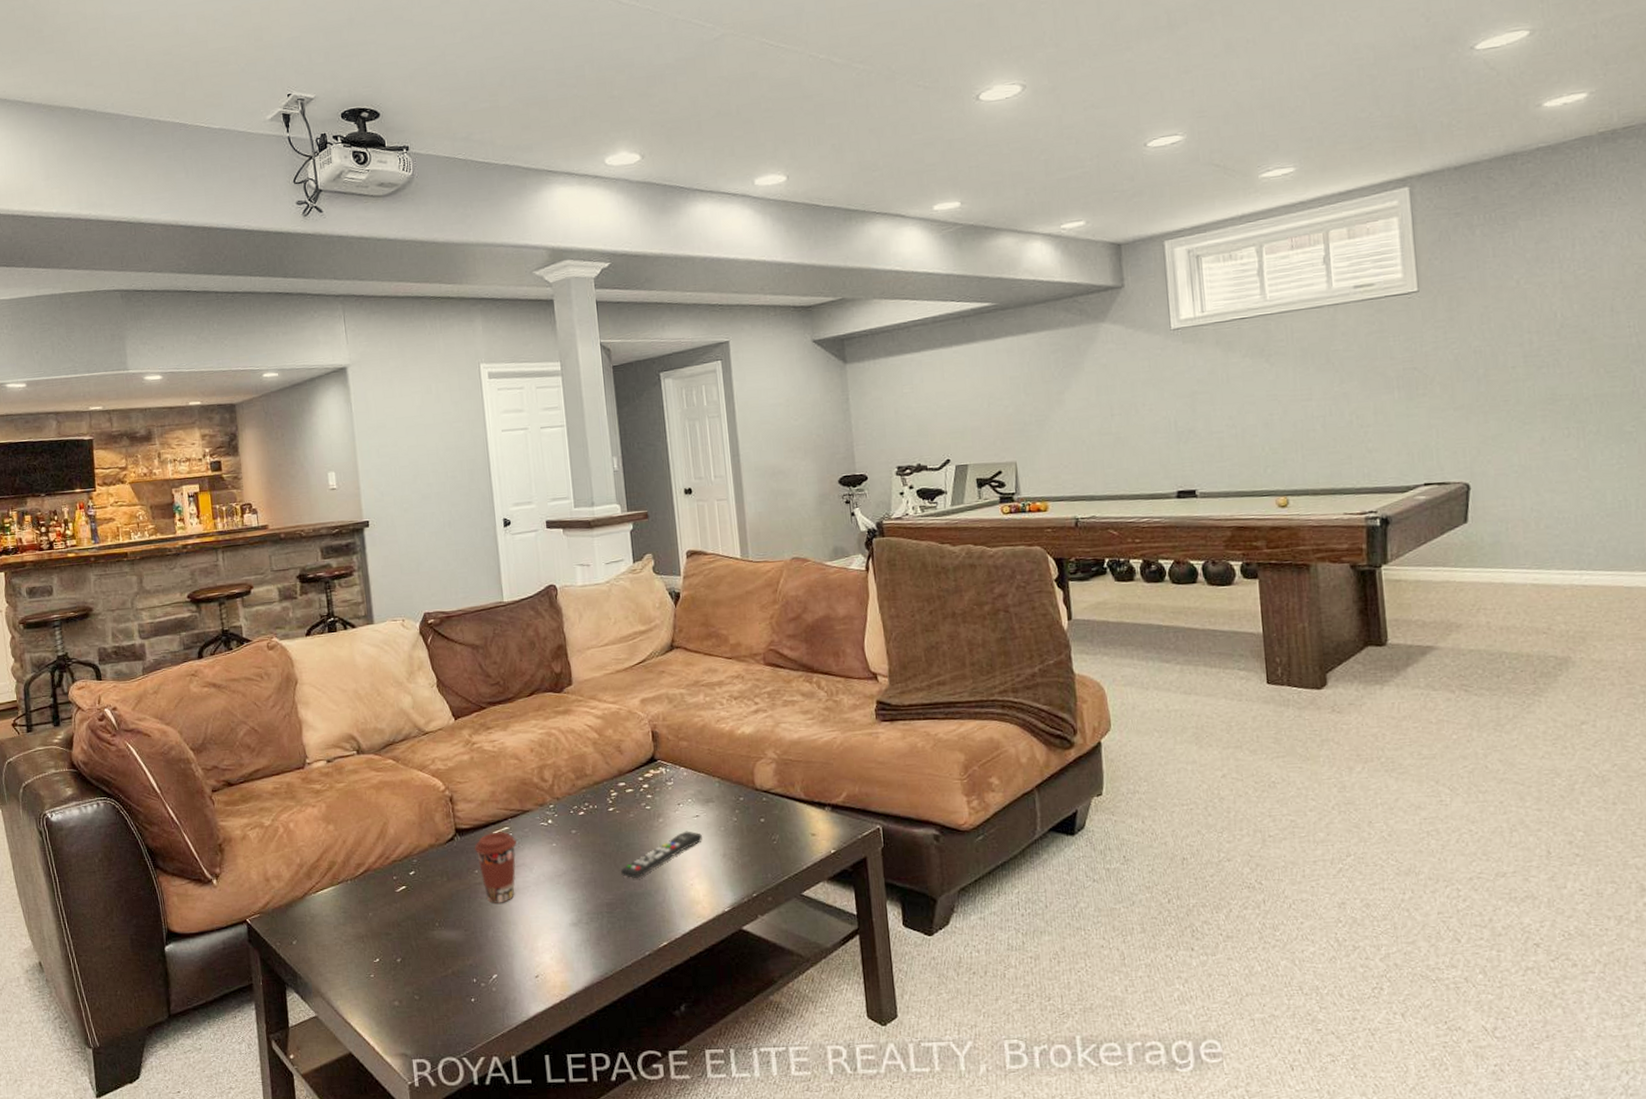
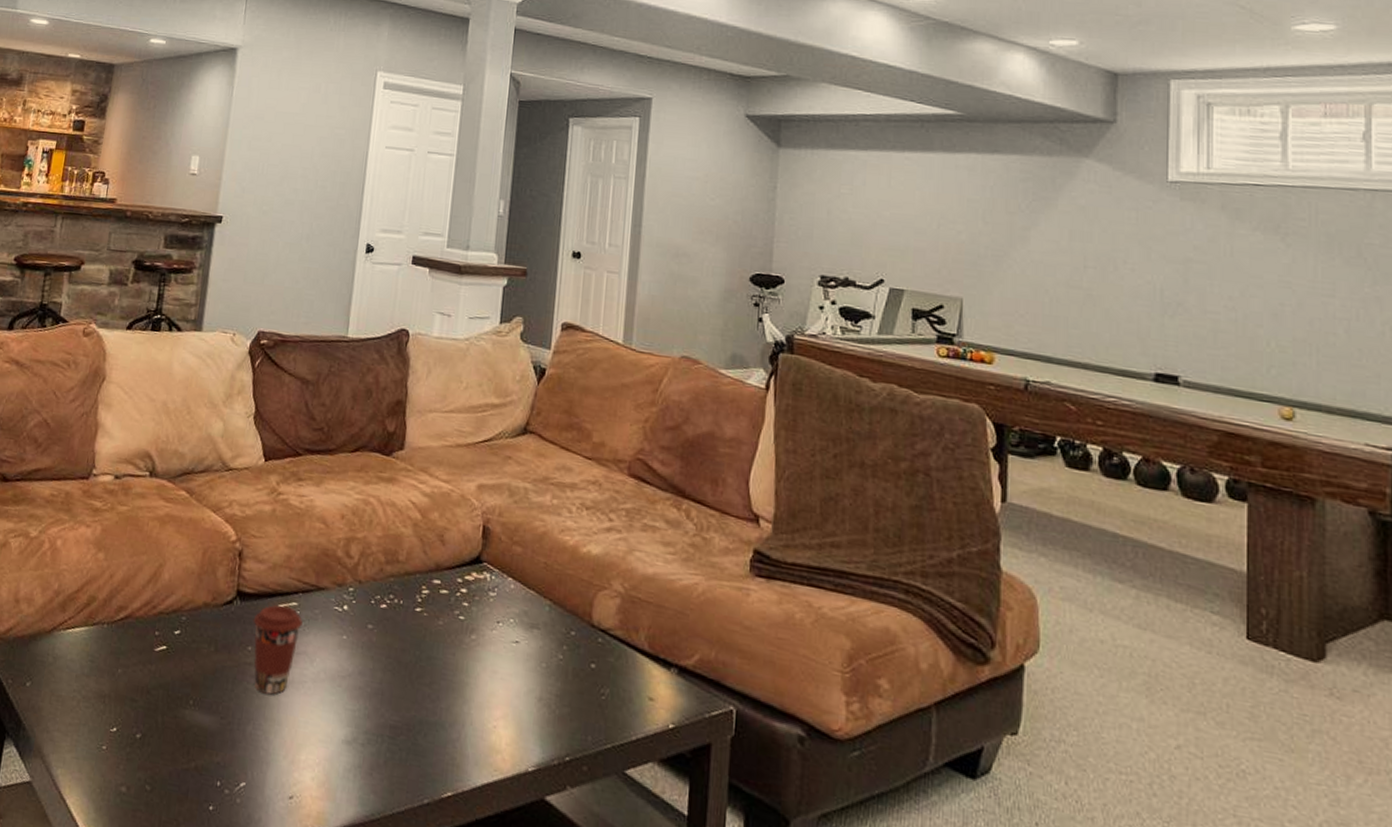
remote control: present [621,831,702,879] -> none [415,657,518,704]

